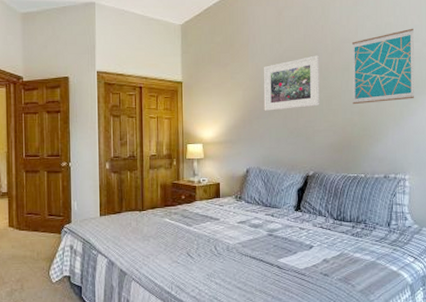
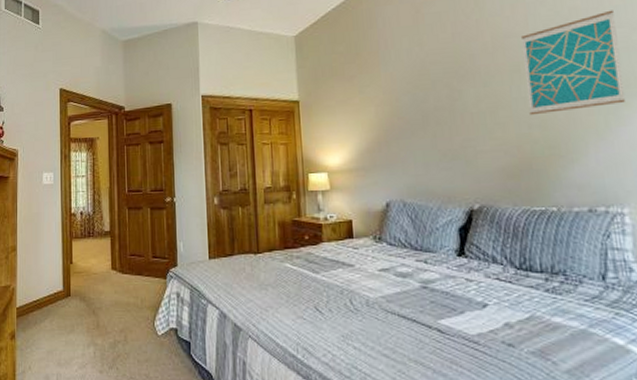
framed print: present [263,55,320,111] -> none [401,56,482,130]

